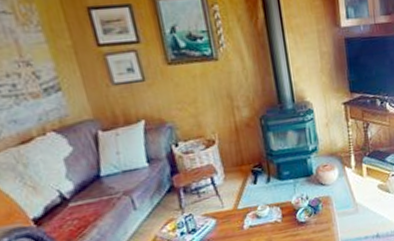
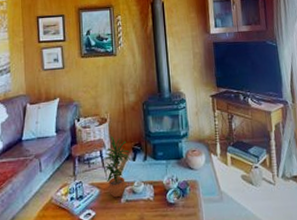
potted plant: none [216,160,250,226] -> present [104,137,130,198]

